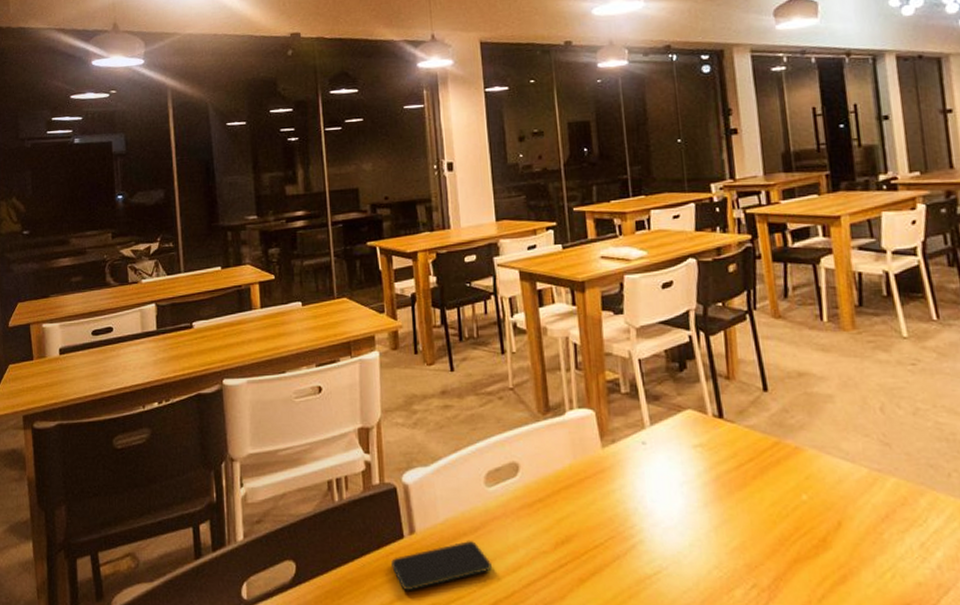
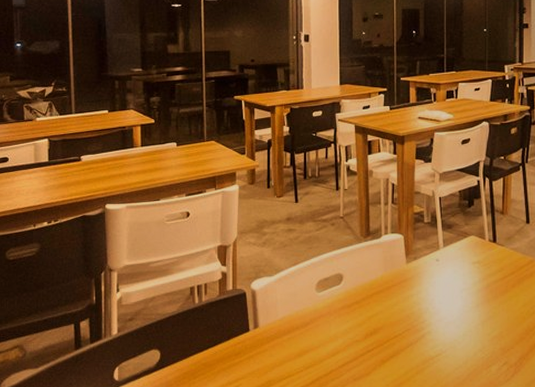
smartphone: present [391,540,492,591] -> none [238,332,316,372]

